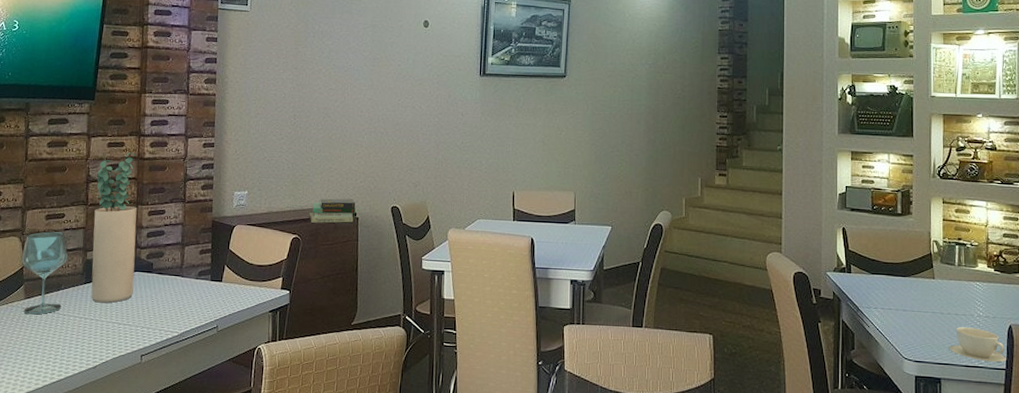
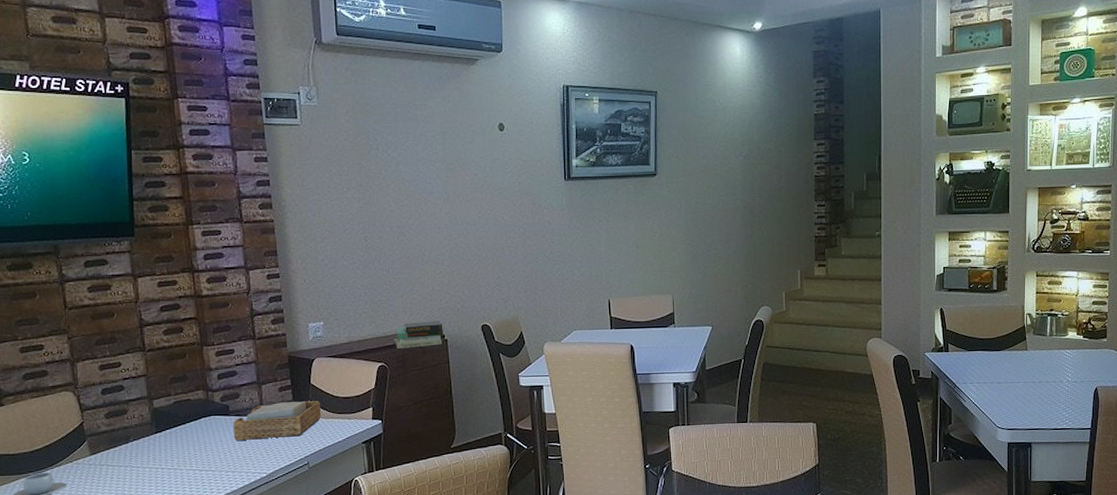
wine glass: present [20,231,69,315] -> none [78,382,133,471]
vase: present [91,144,137,303] -> none [151,282,212,452]
napkin holder: none [154,264,236,299] -> present [233,401,322,441]
teacup: present [949,327,1007,363] -> none [1039,393,1093,423]

